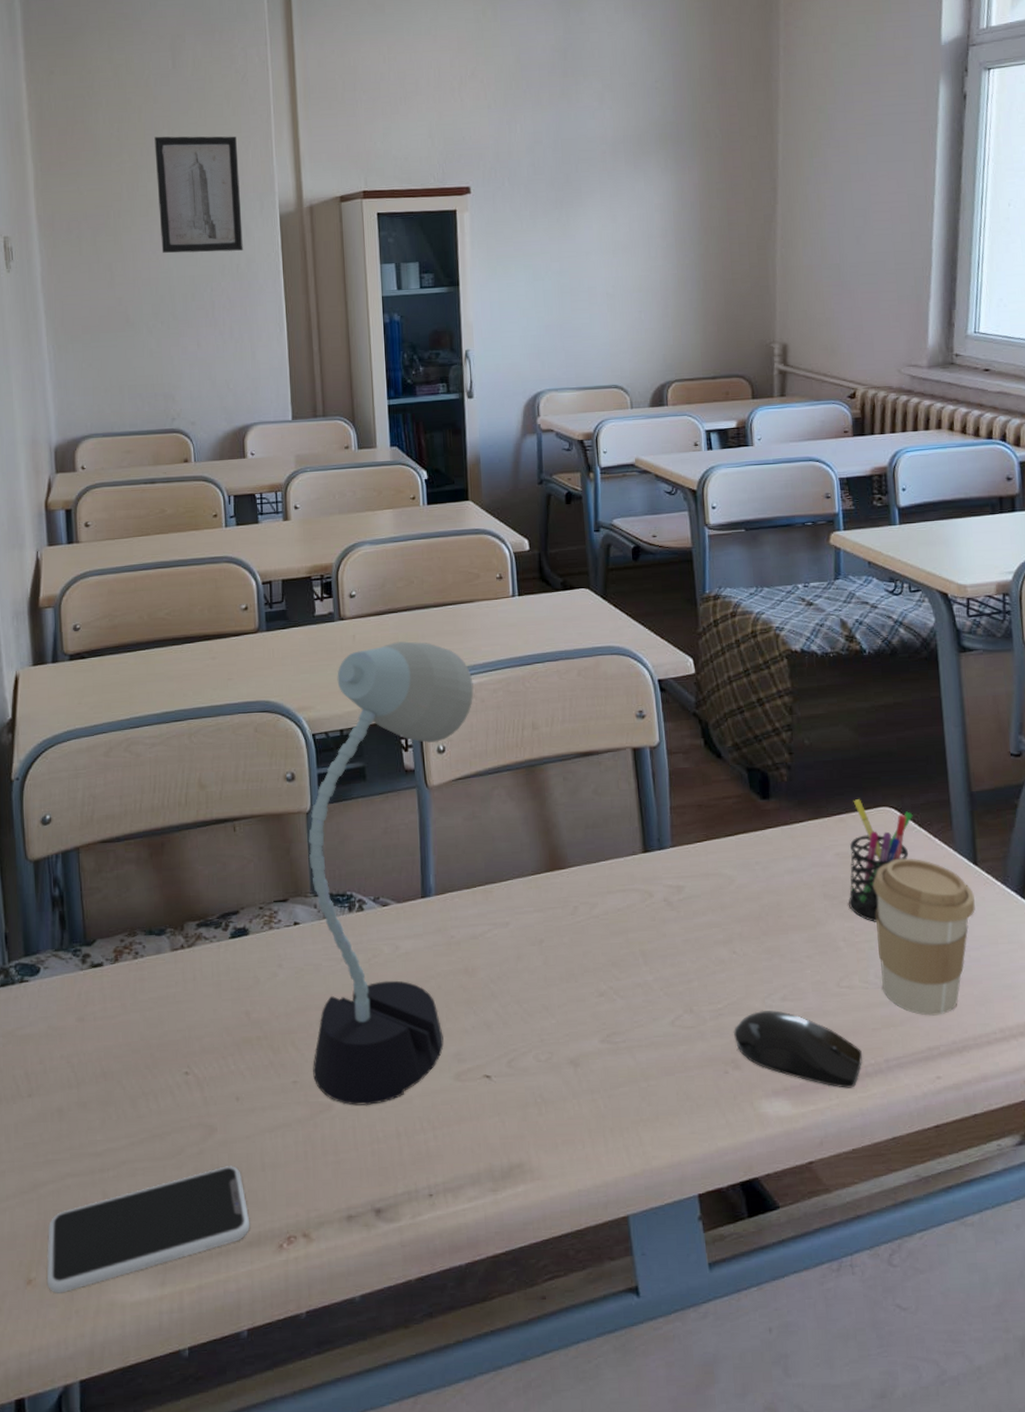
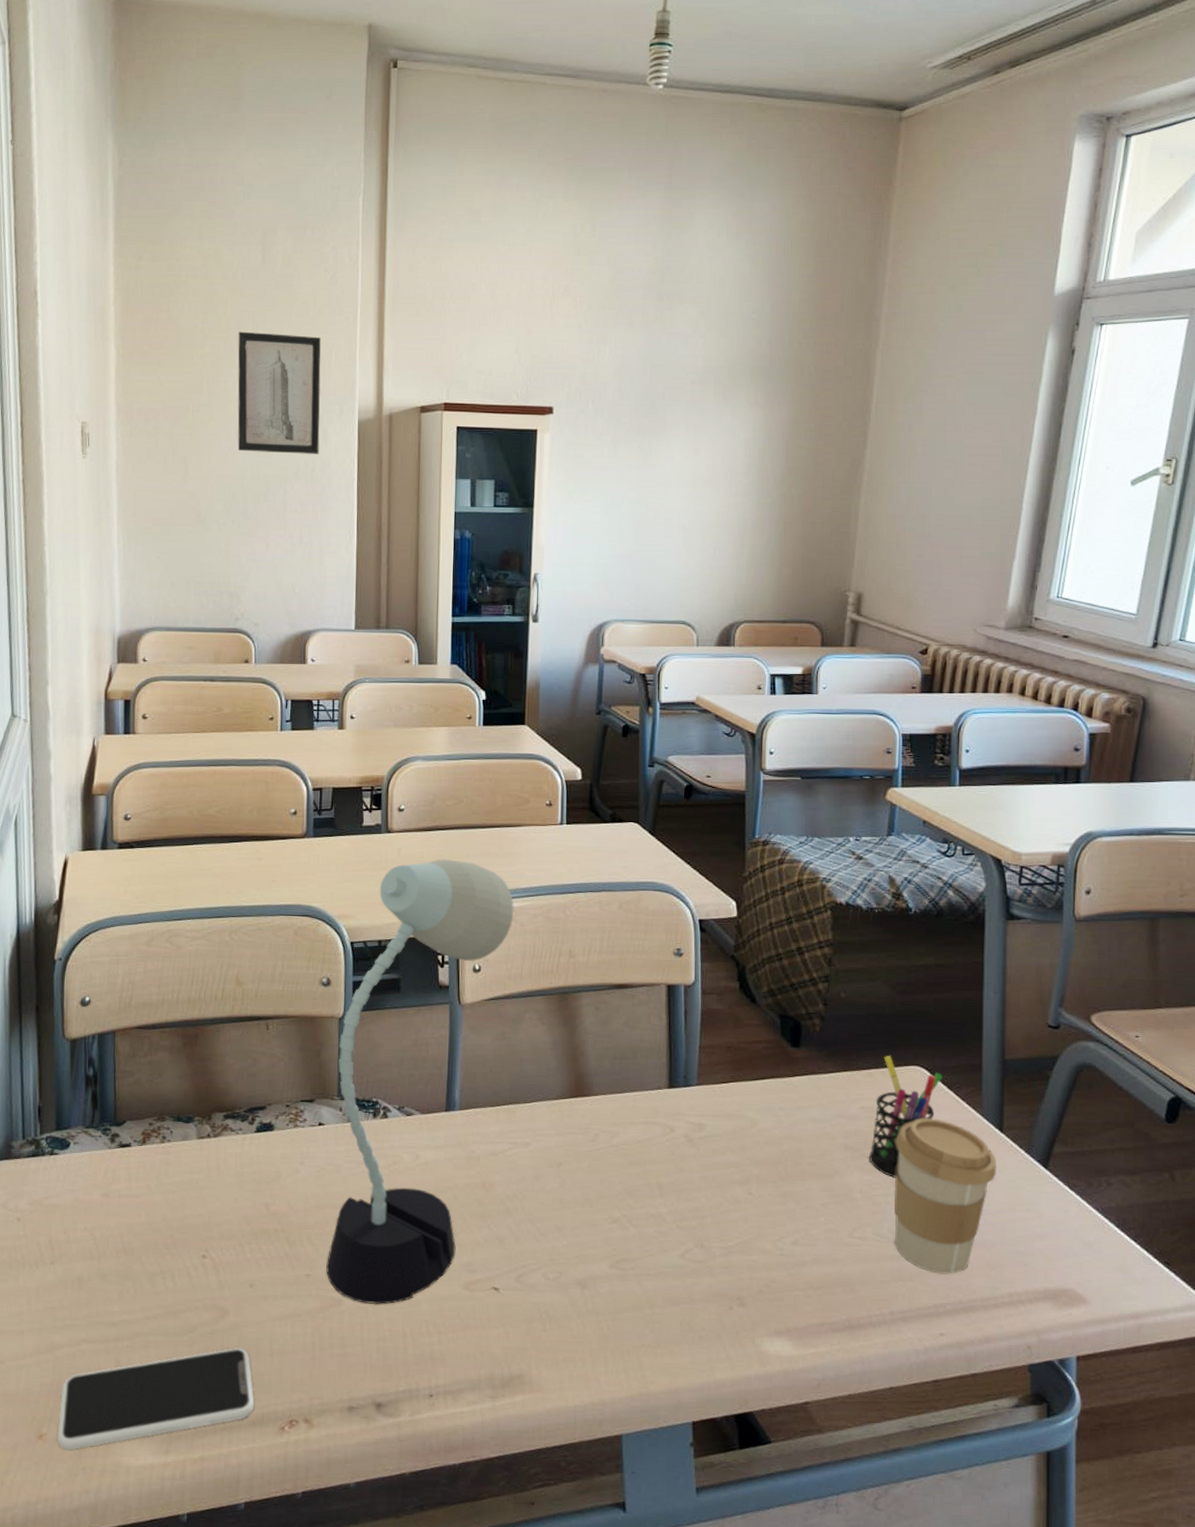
computer mouse: present [734,1010,862,1088] -> none [742,1252,867,1336]

